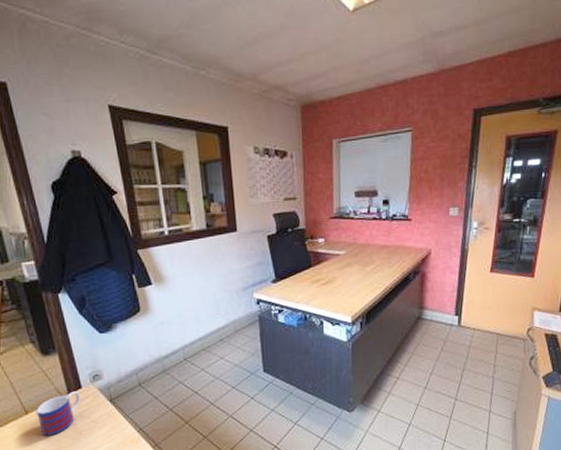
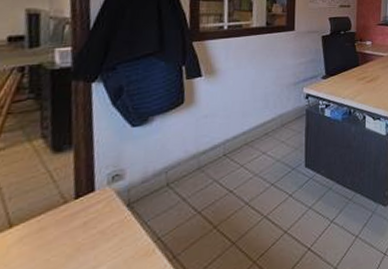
mug: present [36,391,81,436] -> none [24,195,91,256]

